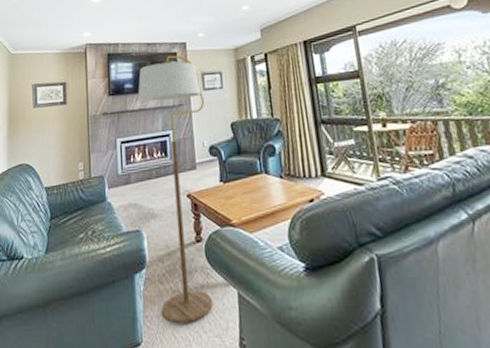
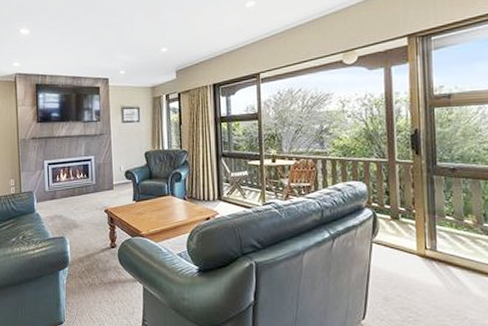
floor lamp: present [138,55,213,324] -> none [64,89,122,309]

